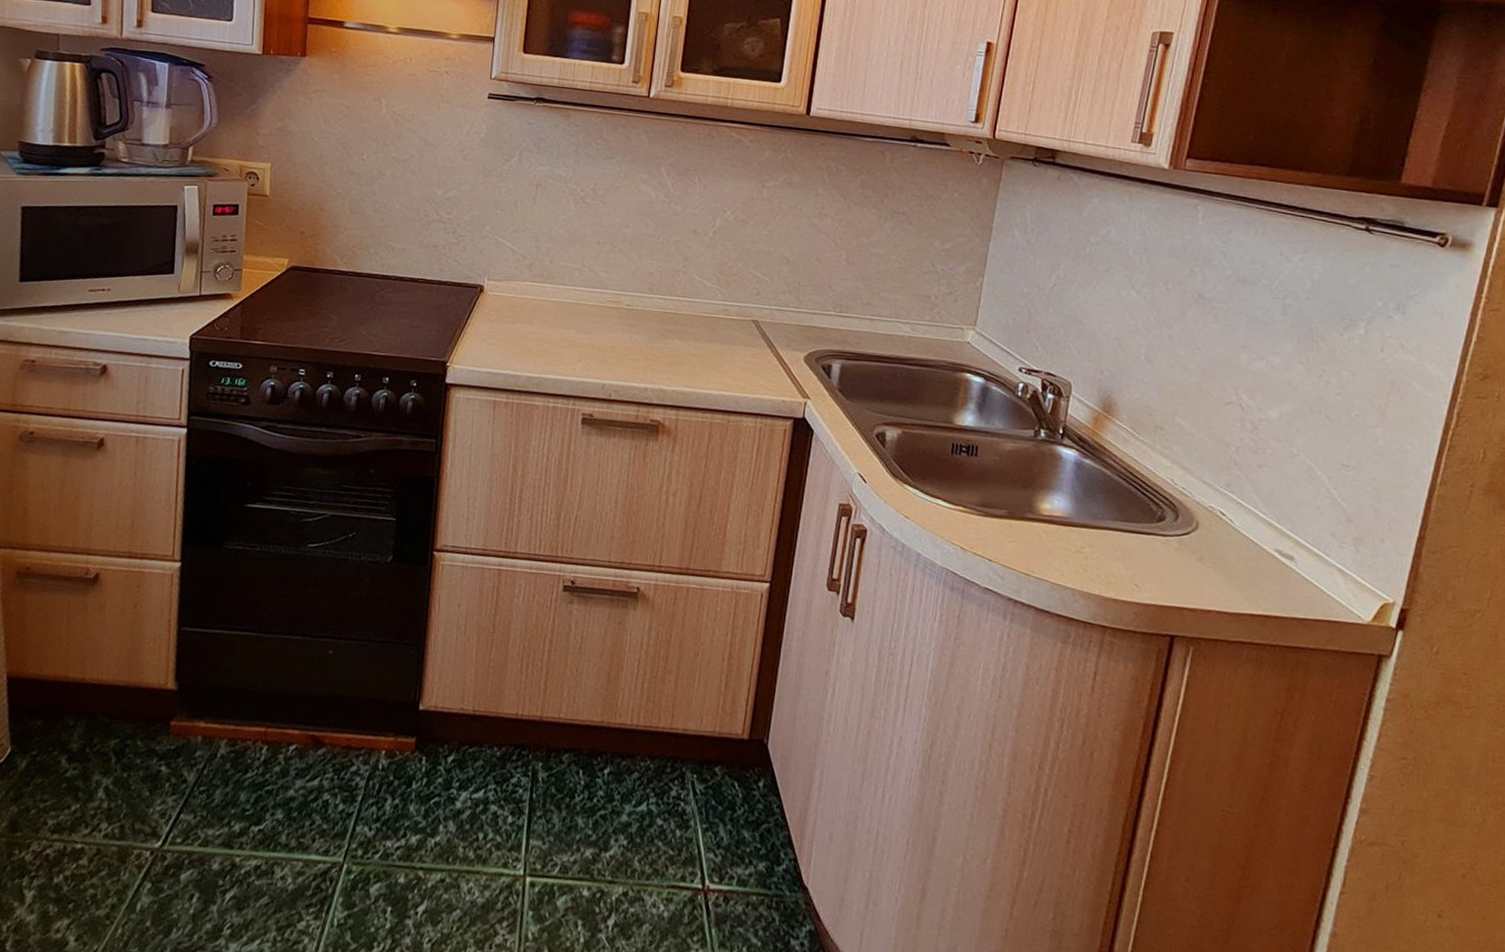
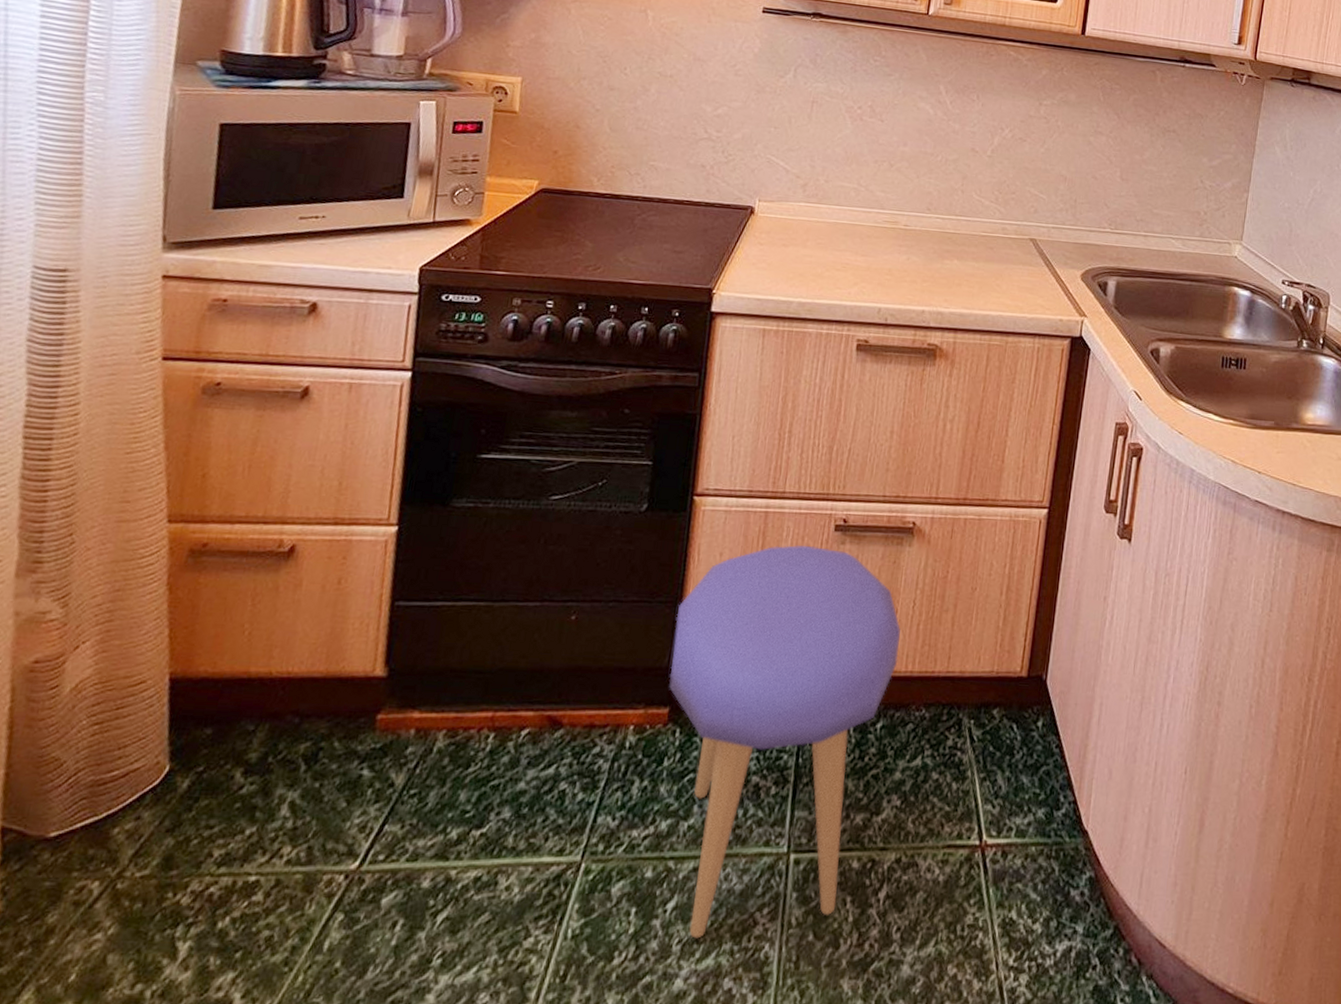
stool: none [415,601,626,940] -> present [669,545,901,939]

